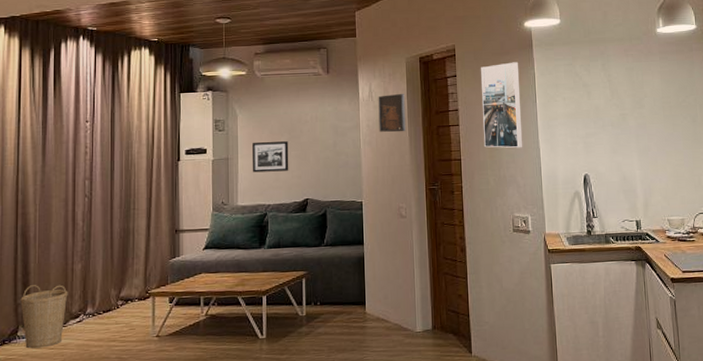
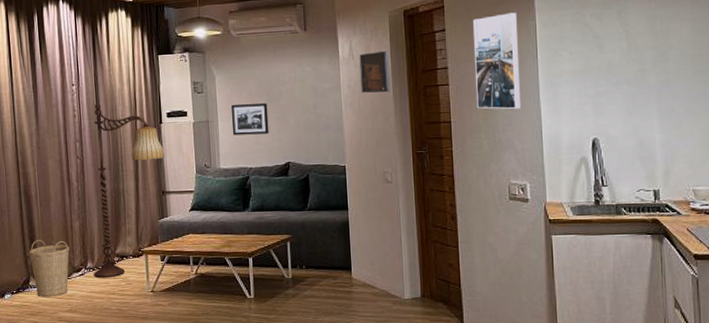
floor lamp: none [94,141,180,325] -> present [94,104,164,278]

